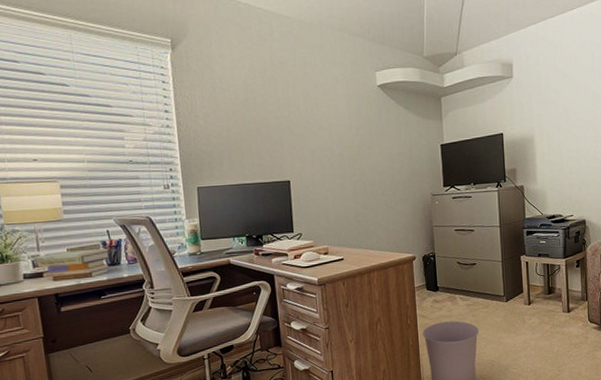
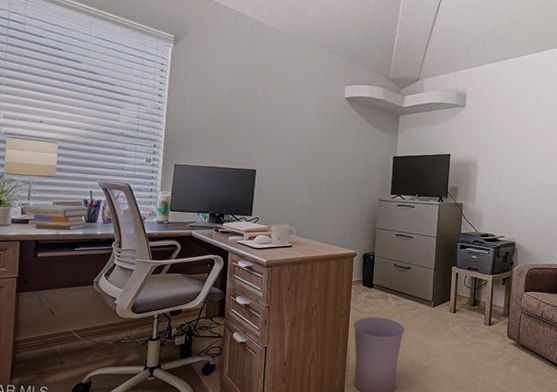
mug: none [317,236,347,260] -> present [270,224,297,245]

